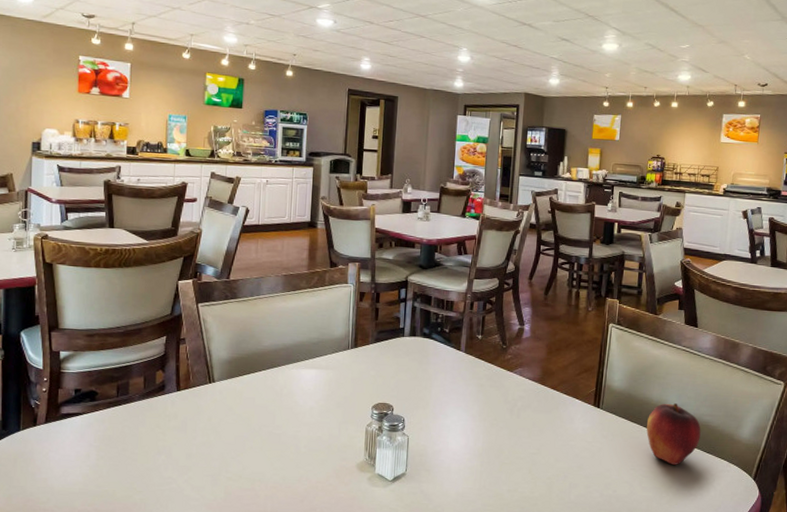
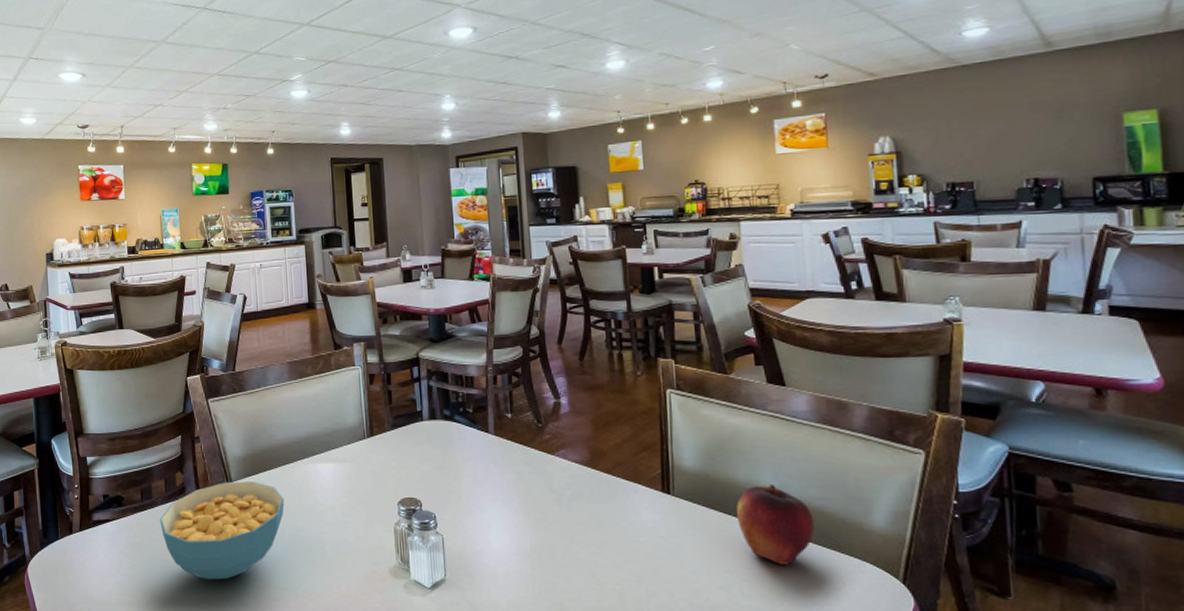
cereal bowl: none [134,382,265,472] -> present [159,481,284,580]

